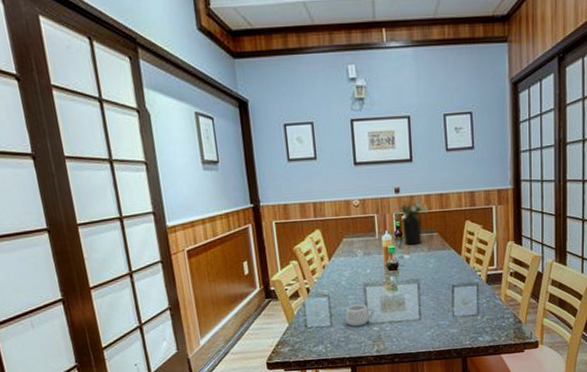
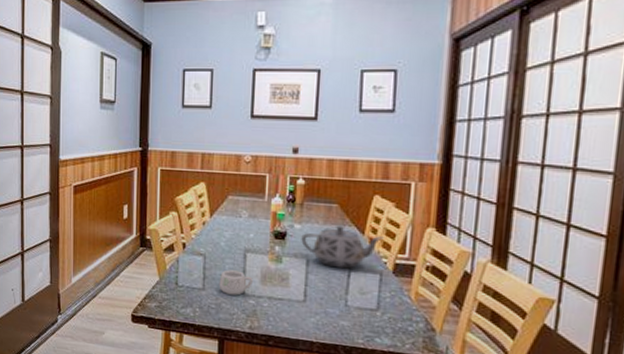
flower arrangement: present [393,197,430,246] -> none [287,160,331,216]
teapot: none [411,249,477,287] -> present [301,224,384,269]

